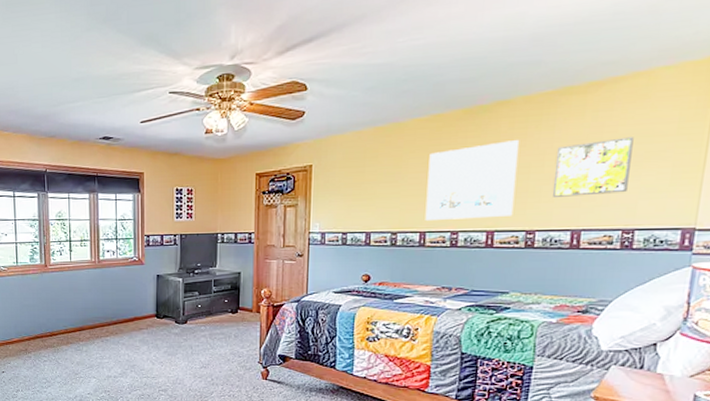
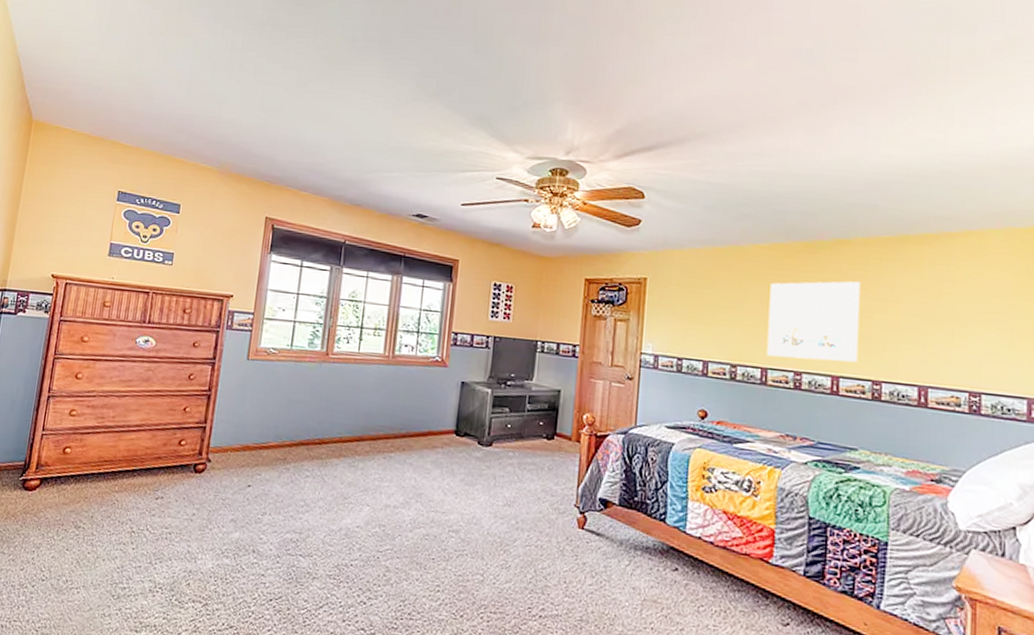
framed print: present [553,137,634,197] -> none [896,294,971,352]

